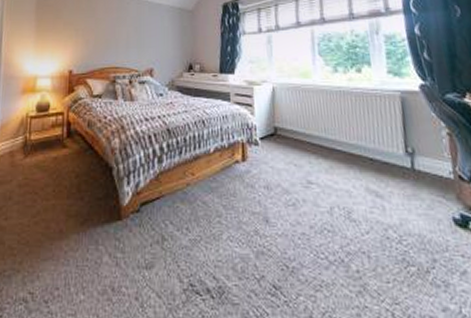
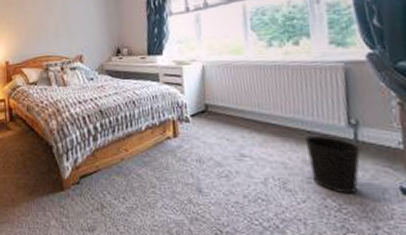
wastebasket: none [367,163,418,225] -> present [304,135,362,194]

